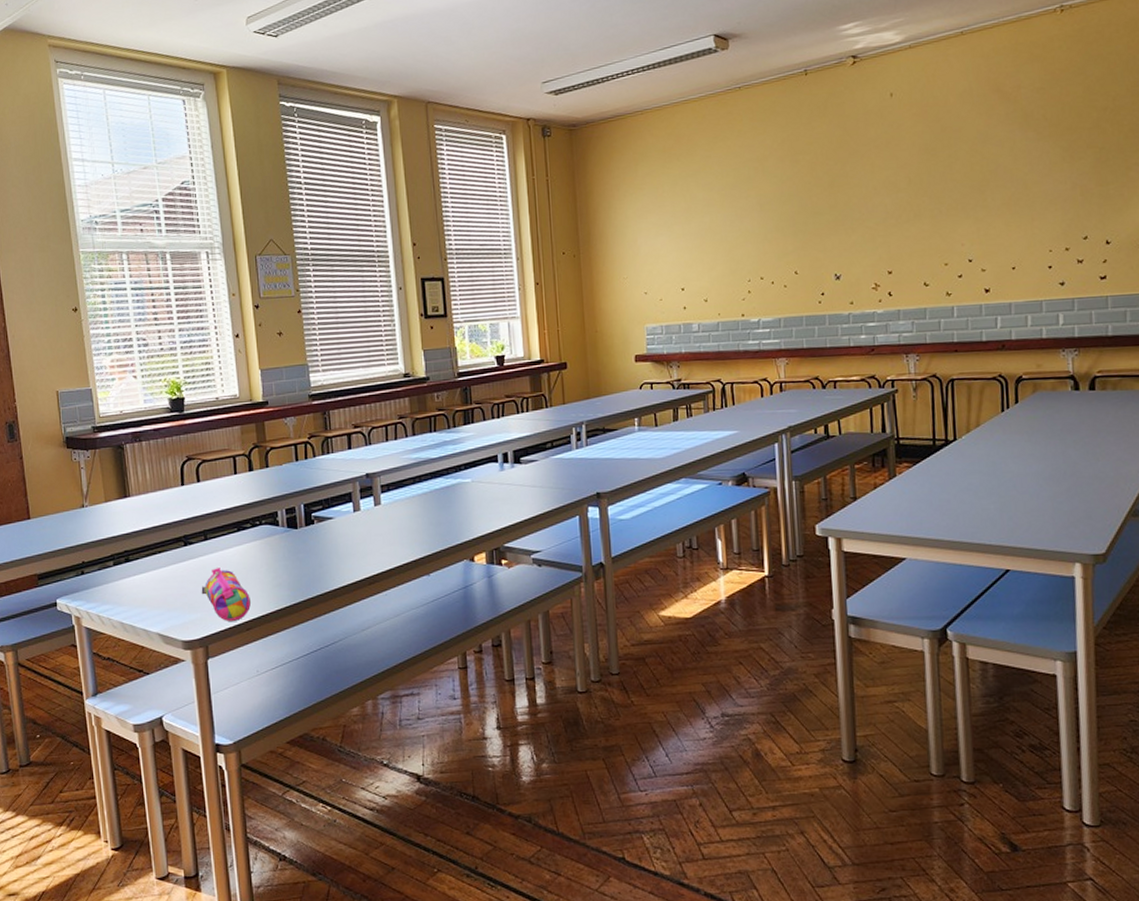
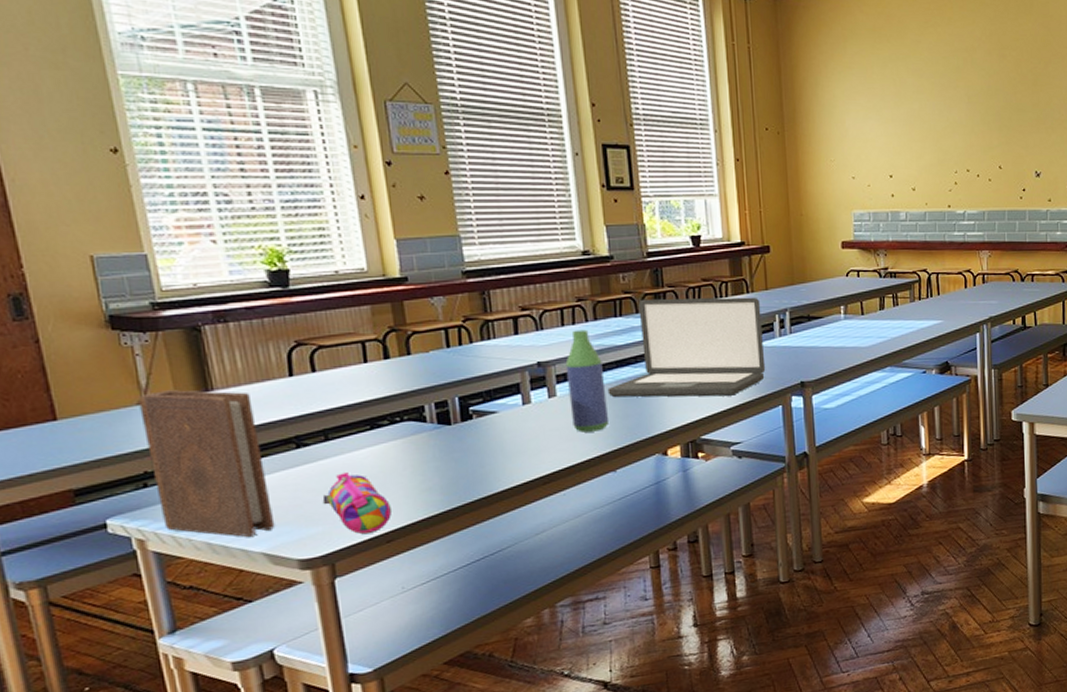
book: none [81,496,168,619] -> present [139,390,276,537]
bottle: none [388,444,425,538] -> present [565,329,610,433]
laptop: none [423,411,564,507] -> present [607,297,766,397]

